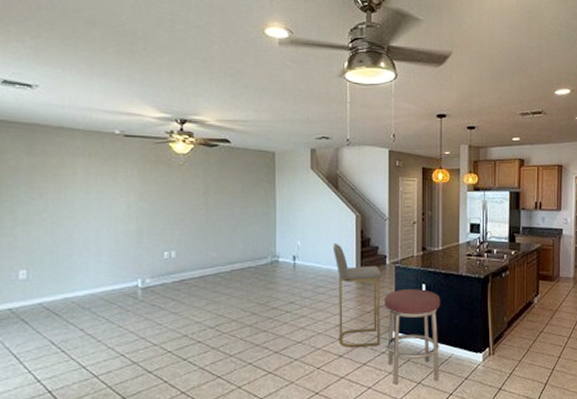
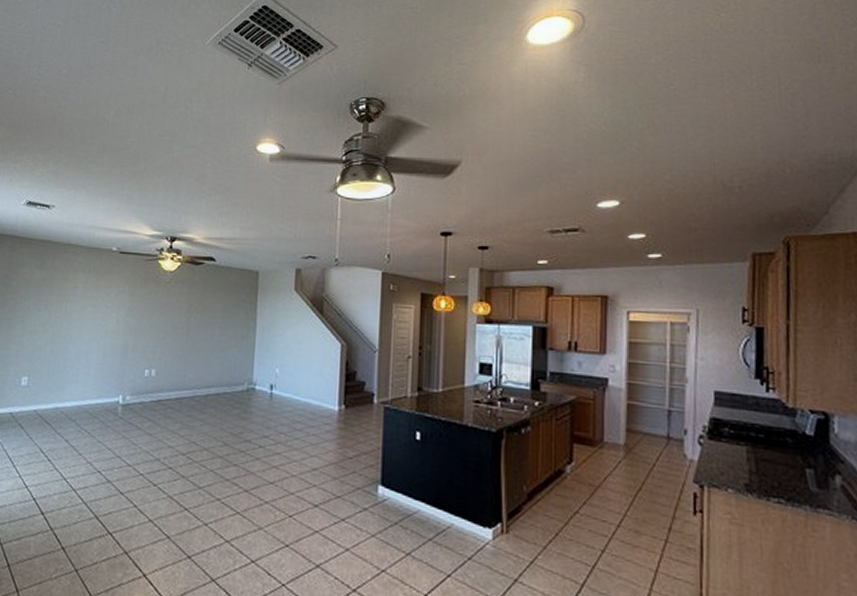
bar stool: present [332,244,381,347] -> none [313,375,367,500]
bar stool: present [385,289,441,384] -> none [369,435,439,556]

